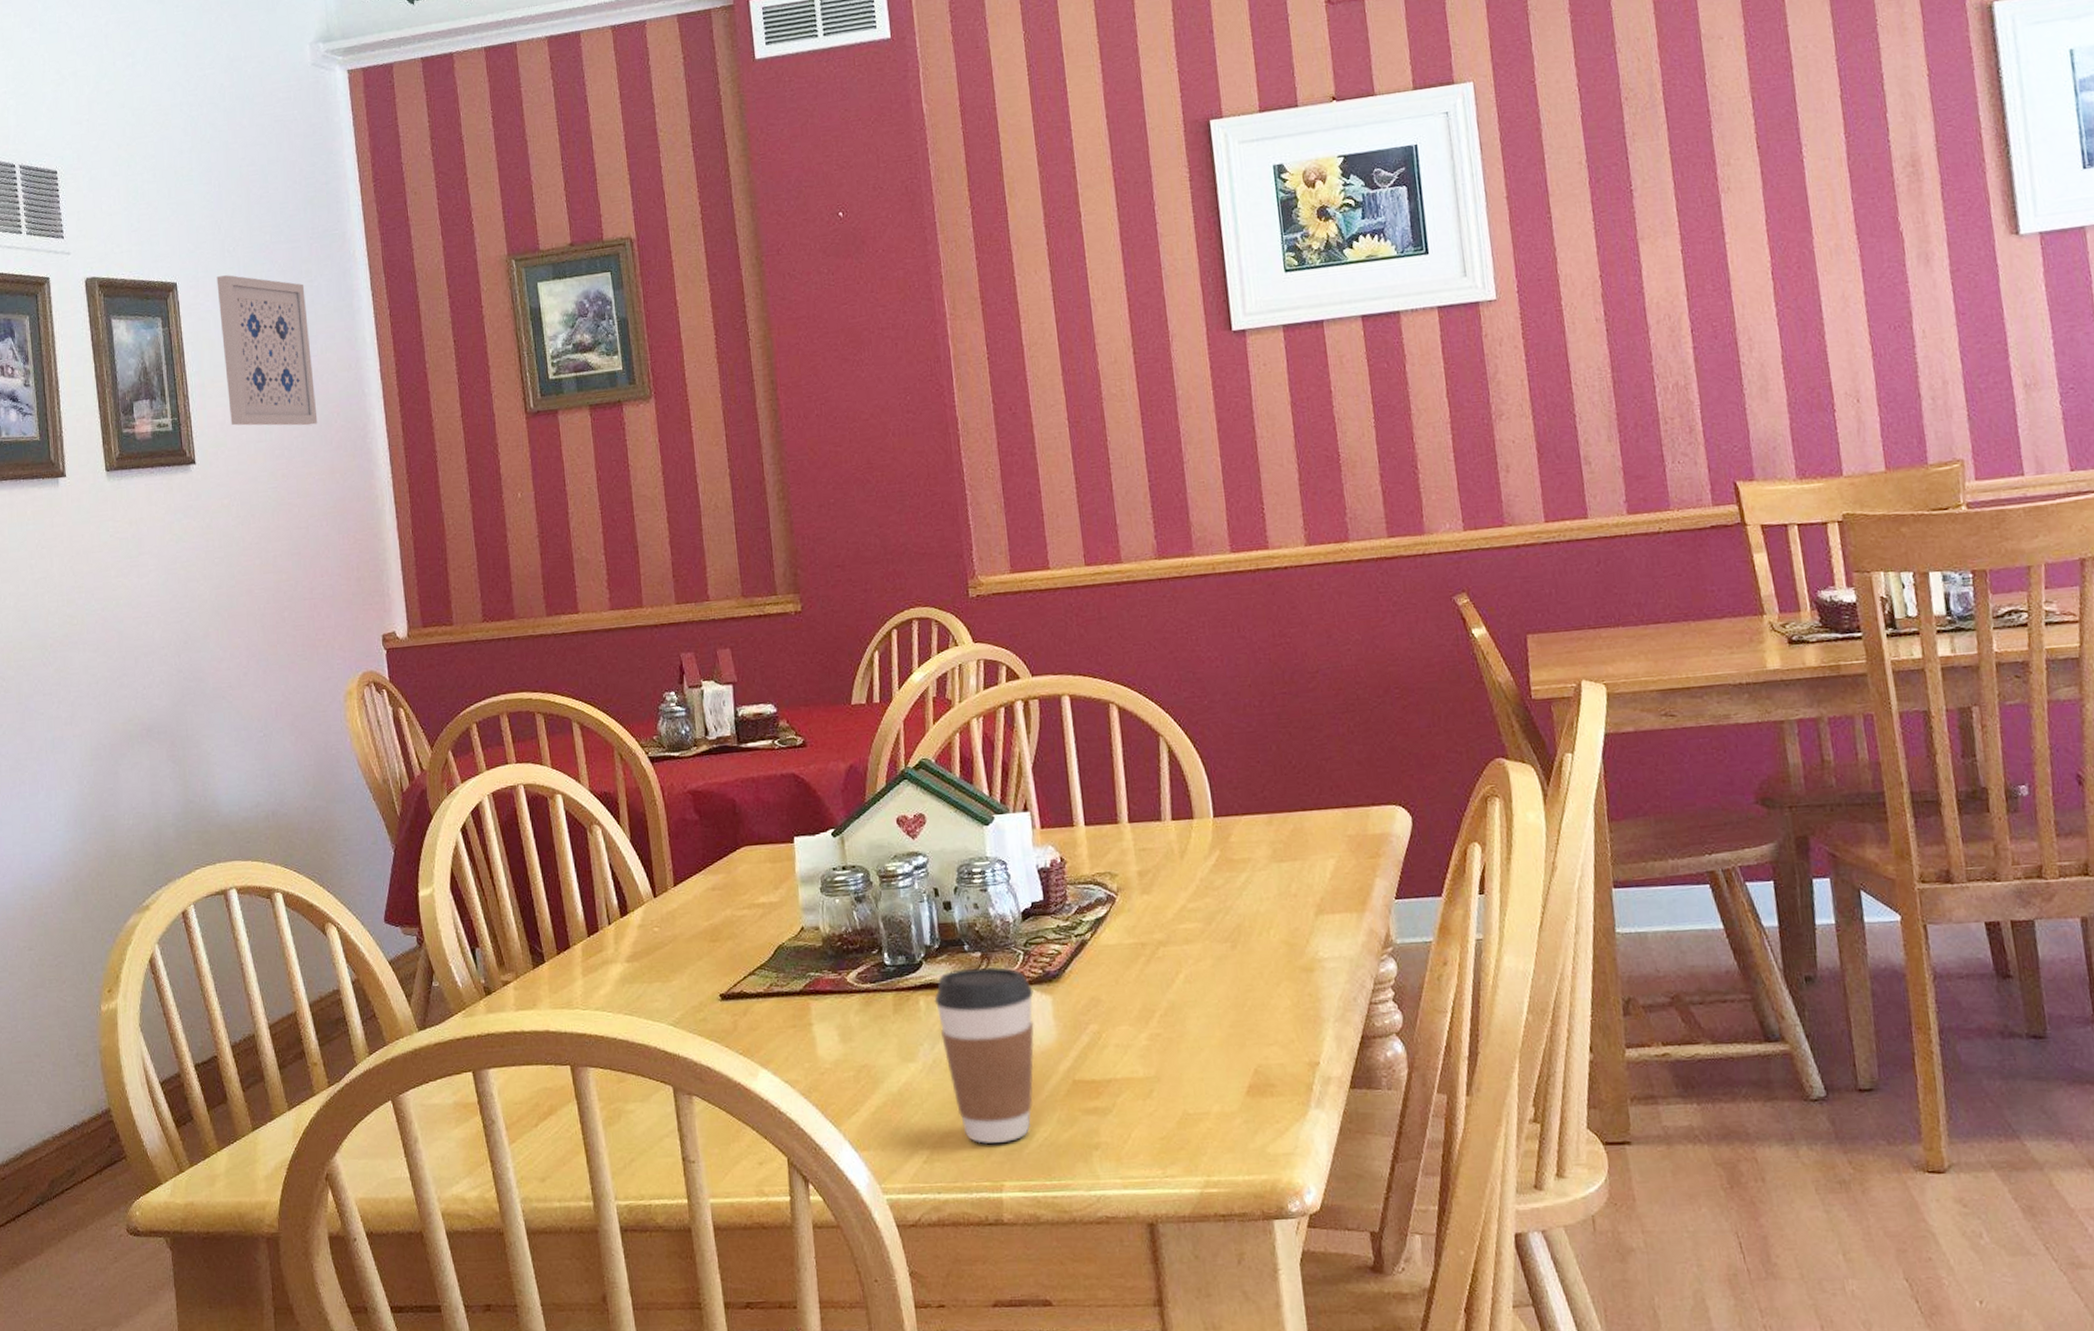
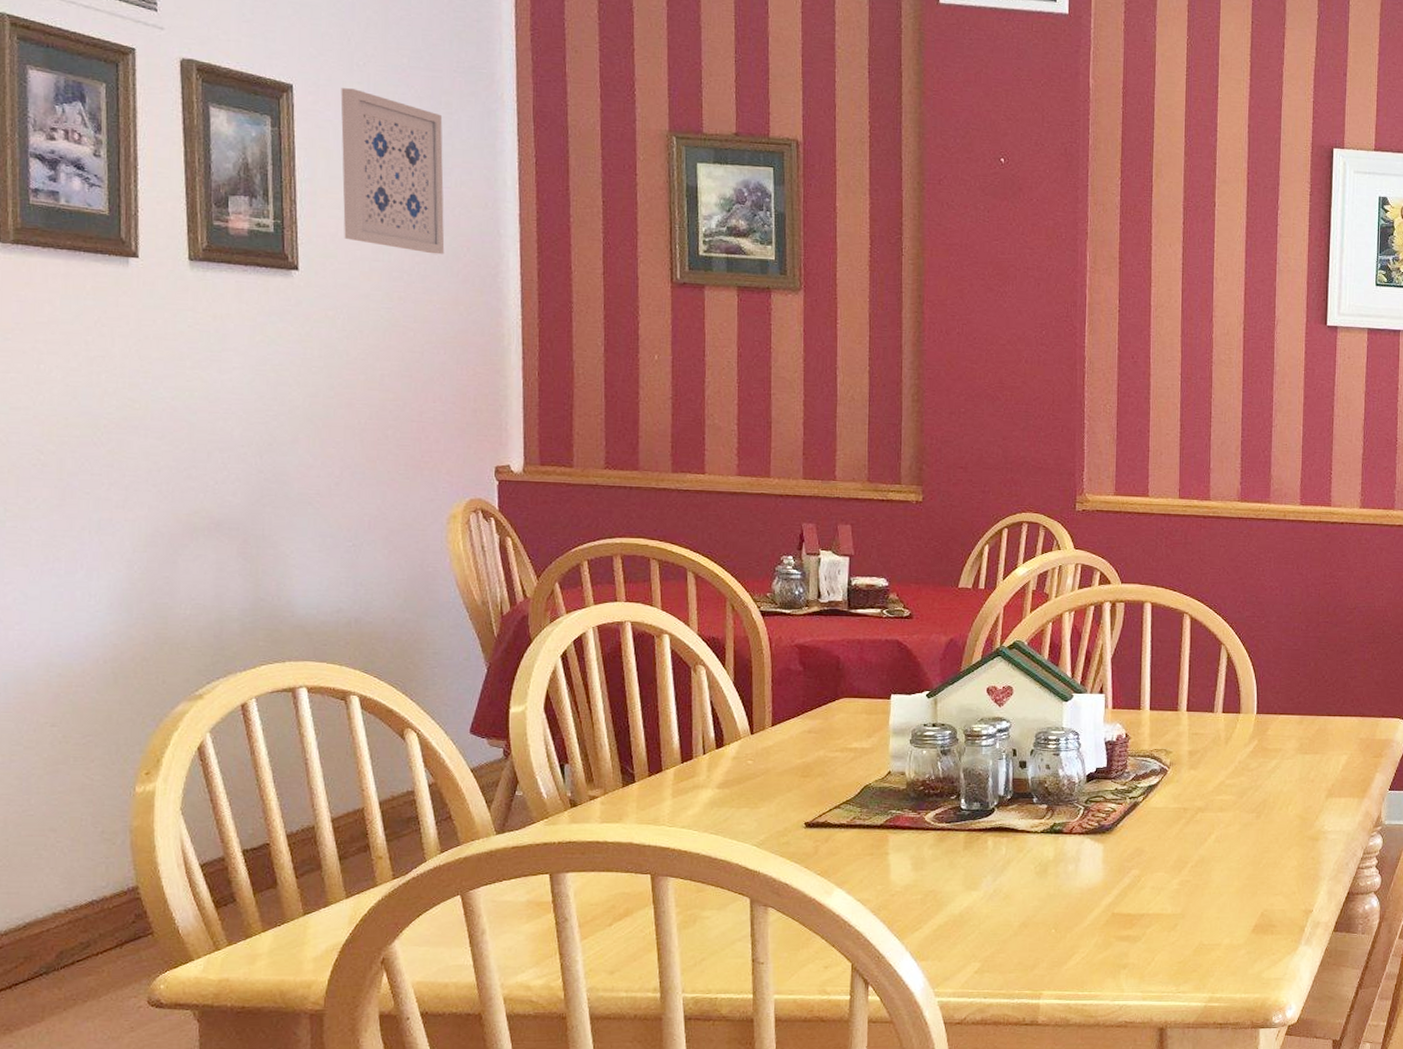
coffee cup: present [934,967,1035,1144] -> none [1001,817,1088,960]

